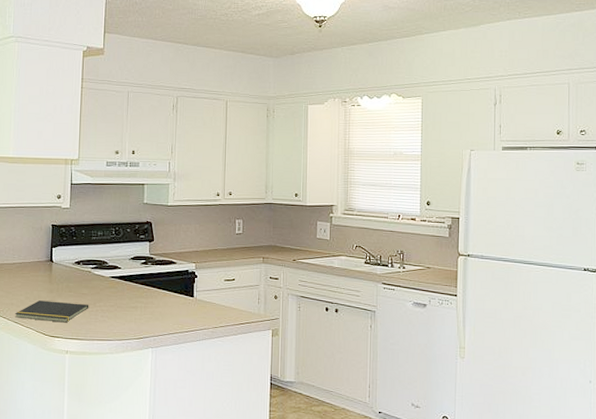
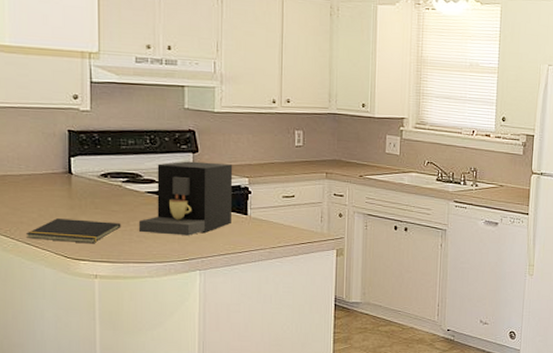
coffee maker: none [102,249,182,316] -> present [138,161,233,236]

